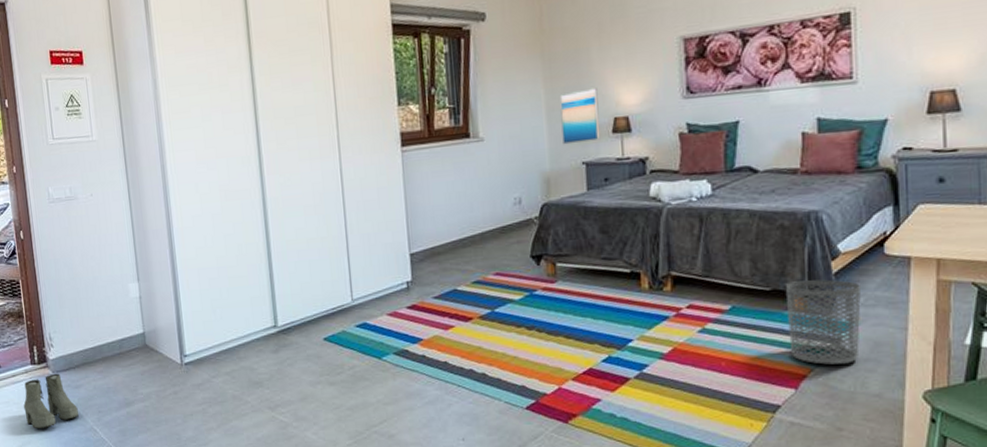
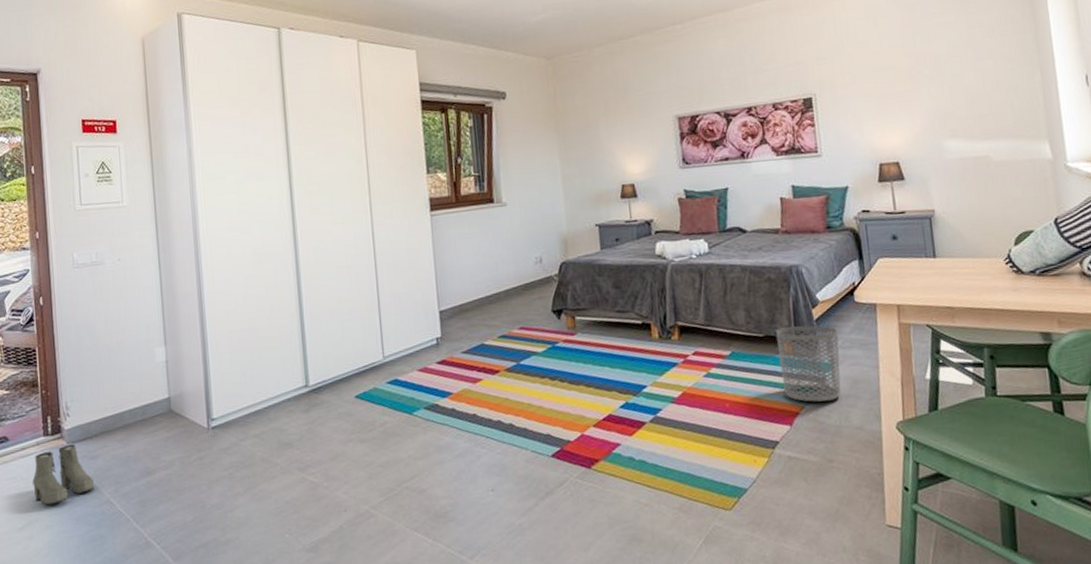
wall art: present [559,87,601,145] -> none [573,158,611,209]

